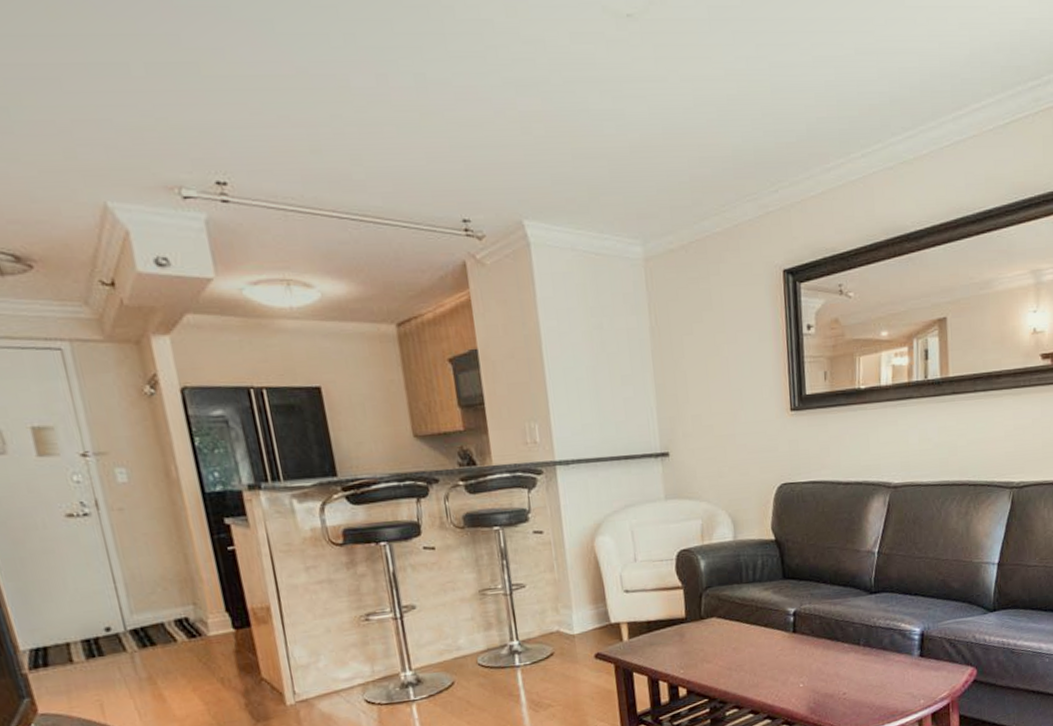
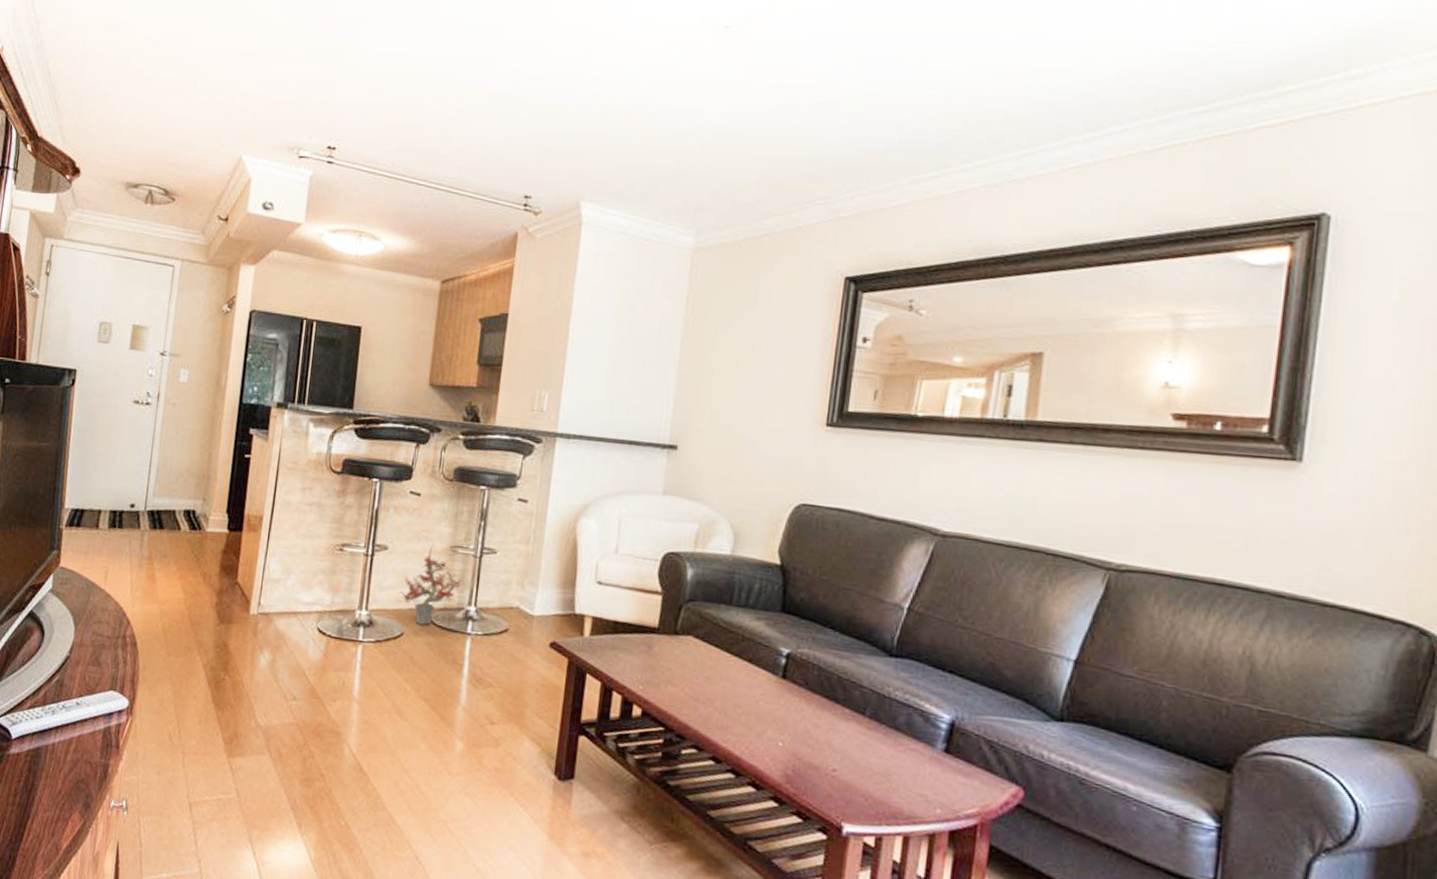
potted plant: none [439,592,499,670] -> present [399,543,462,625]

